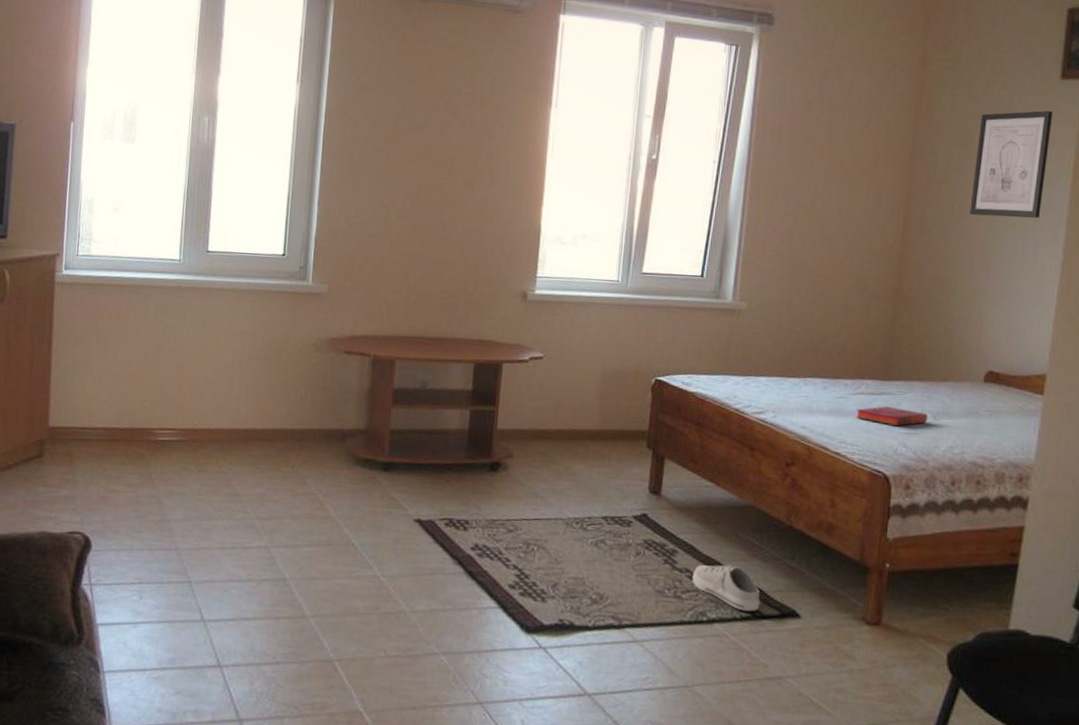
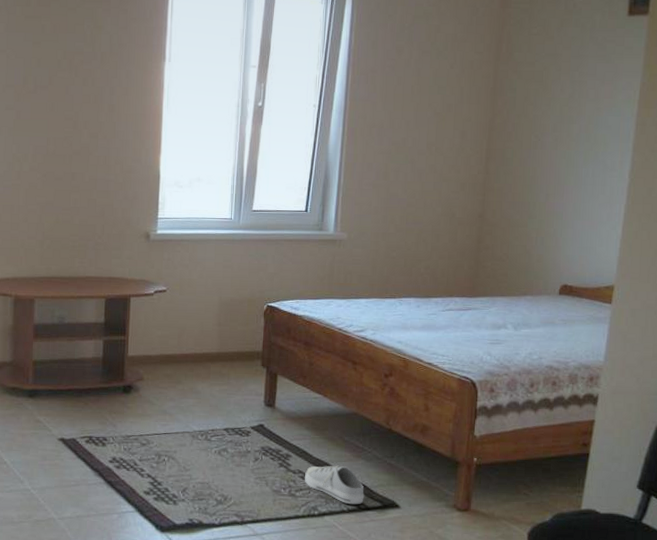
hardback book: present [856,406,928,427] -> none [446,320,510,338]
wall art: present [970,110,1053,218] -> none [546,45,621,145]

